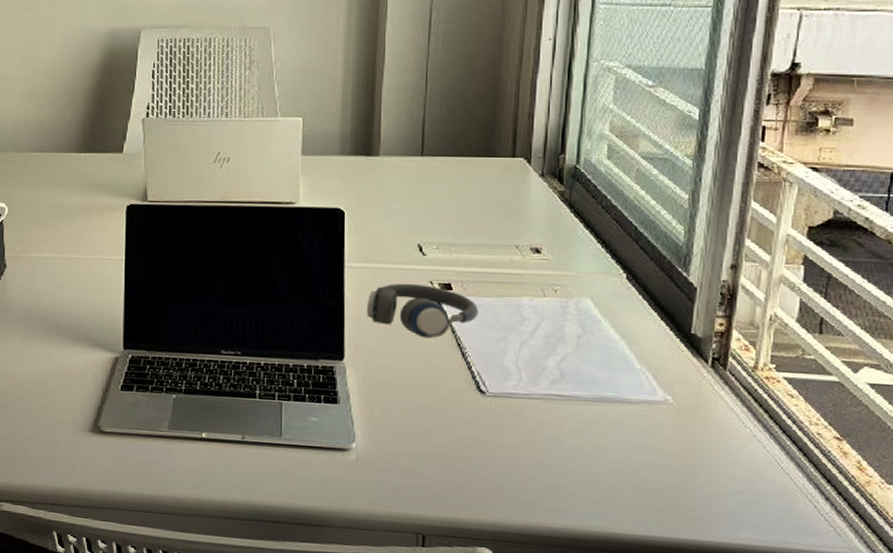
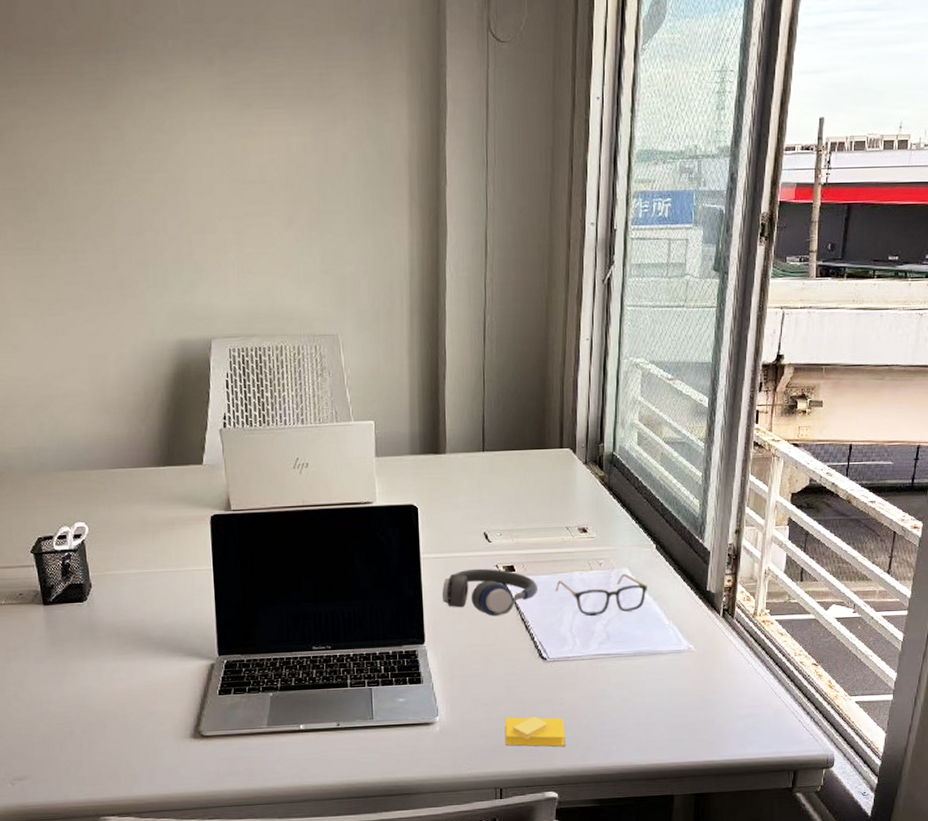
sticky notes: none [431,454,506,498] -> present [505,716,566,747]
eyeglasses: none [499,304,614,349] -> present [555,573,647,616]

